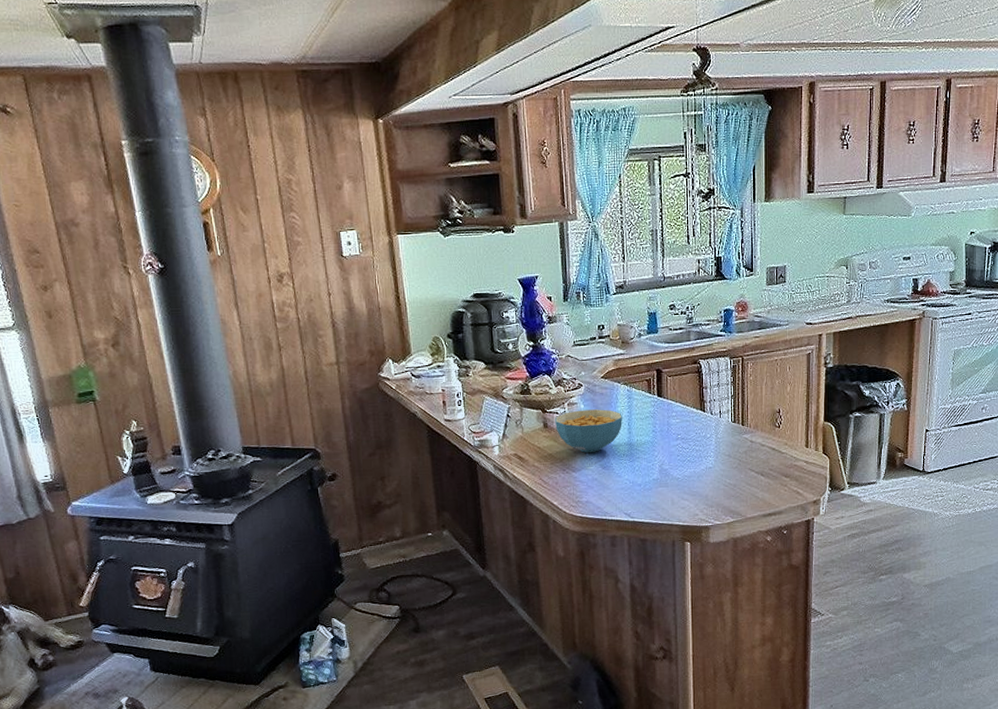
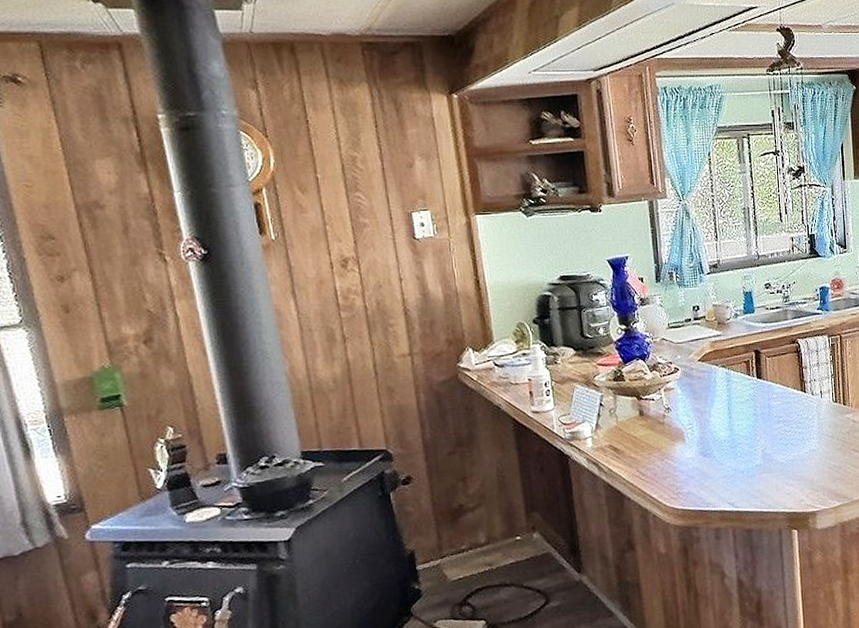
cereal bowl: present [555,409,622,453] -> none [651,393,722,441]

